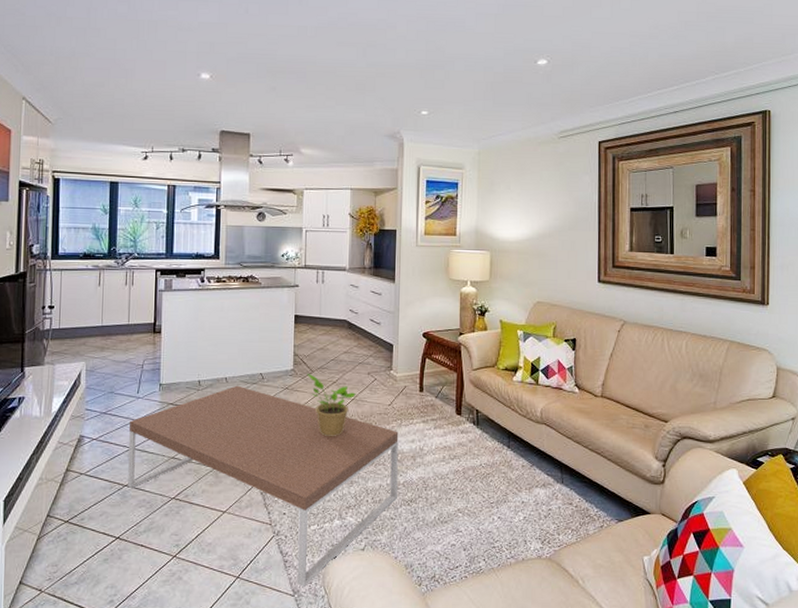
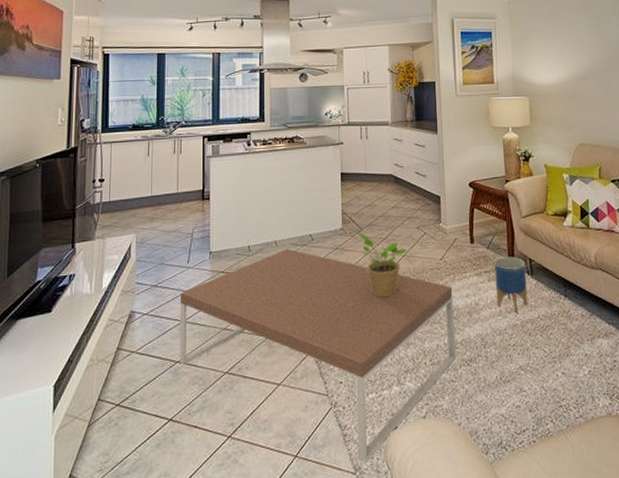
planter: none [441,407,472,459] -> present [494,256,528,312]

